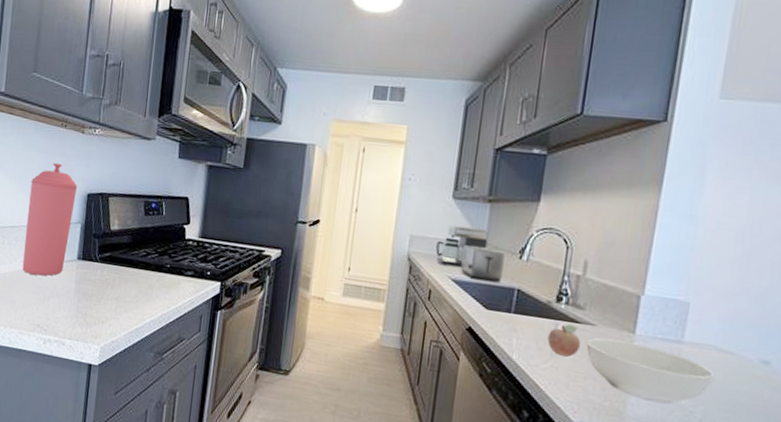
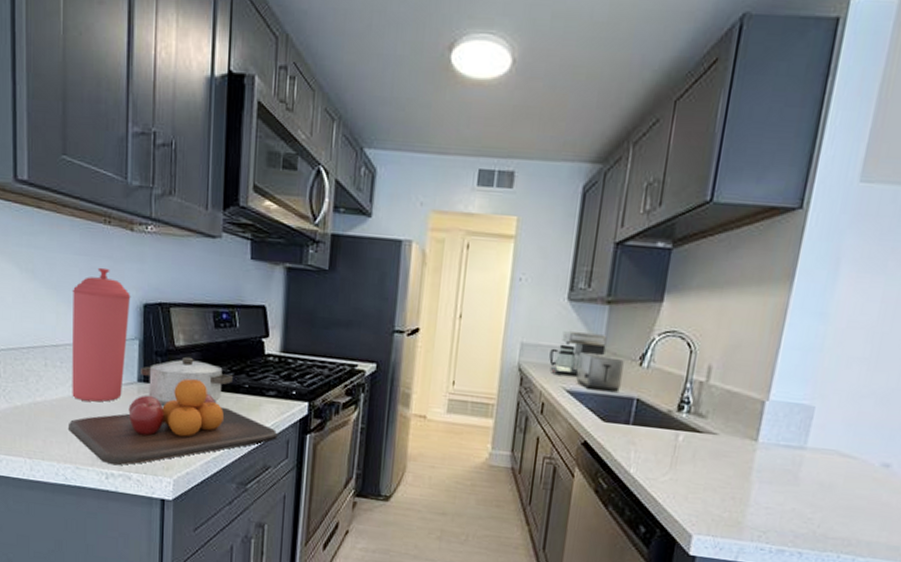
chopping board: none [17,258,193,332] -> present [69,379,278,466]
cooking pot: none [80,239,157,281] -> present [141,356,233,406]
fruit: present [547,324,581,358] -> none [667,434,701,470]
bowl: present [586,337,716,405] -> none [707,447,836,513]

